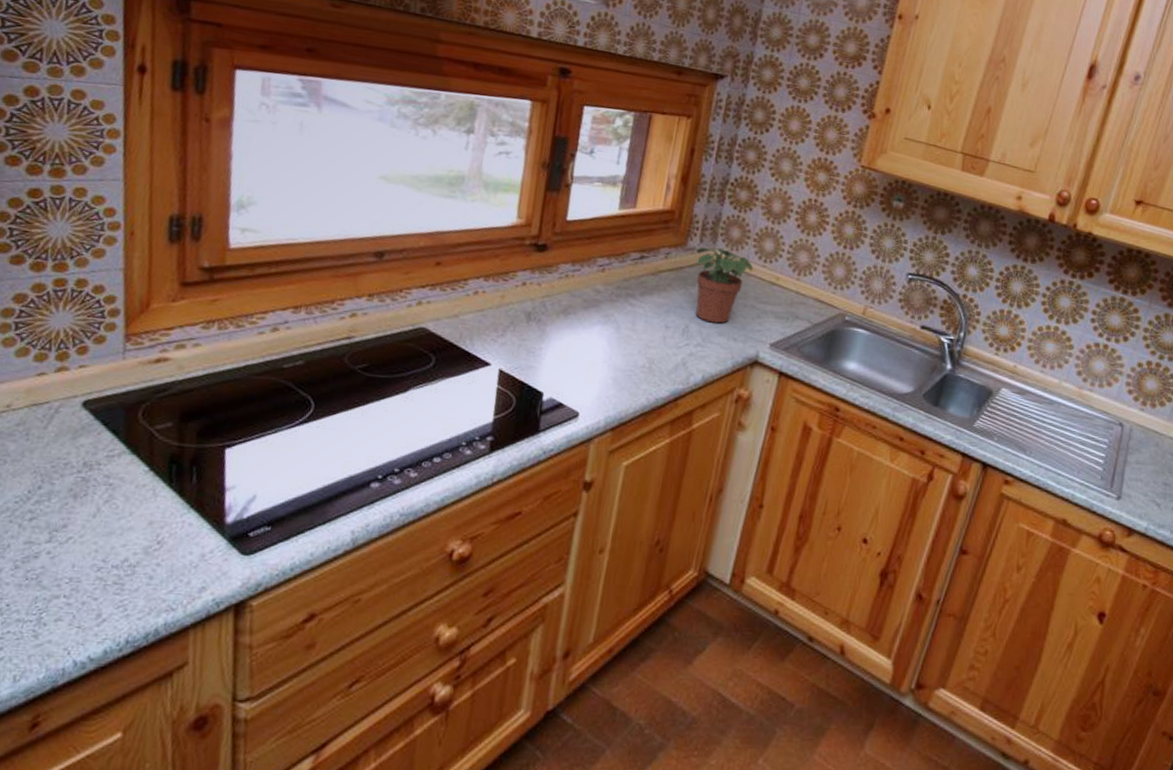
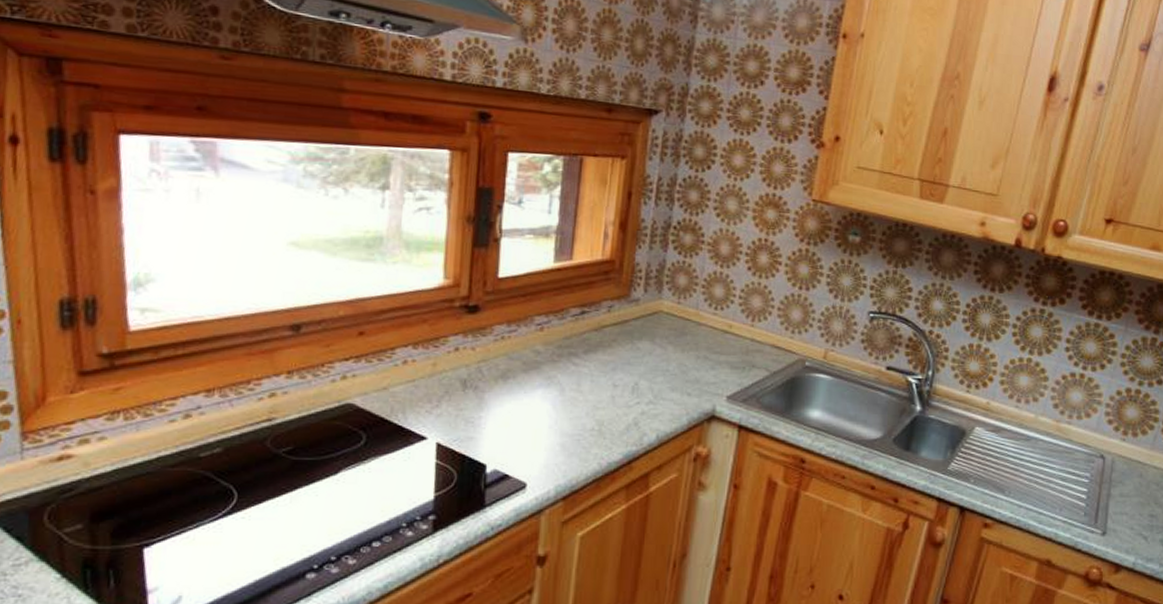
potted plant: present [695,247,753,324] -> none [640,296,704,378]

